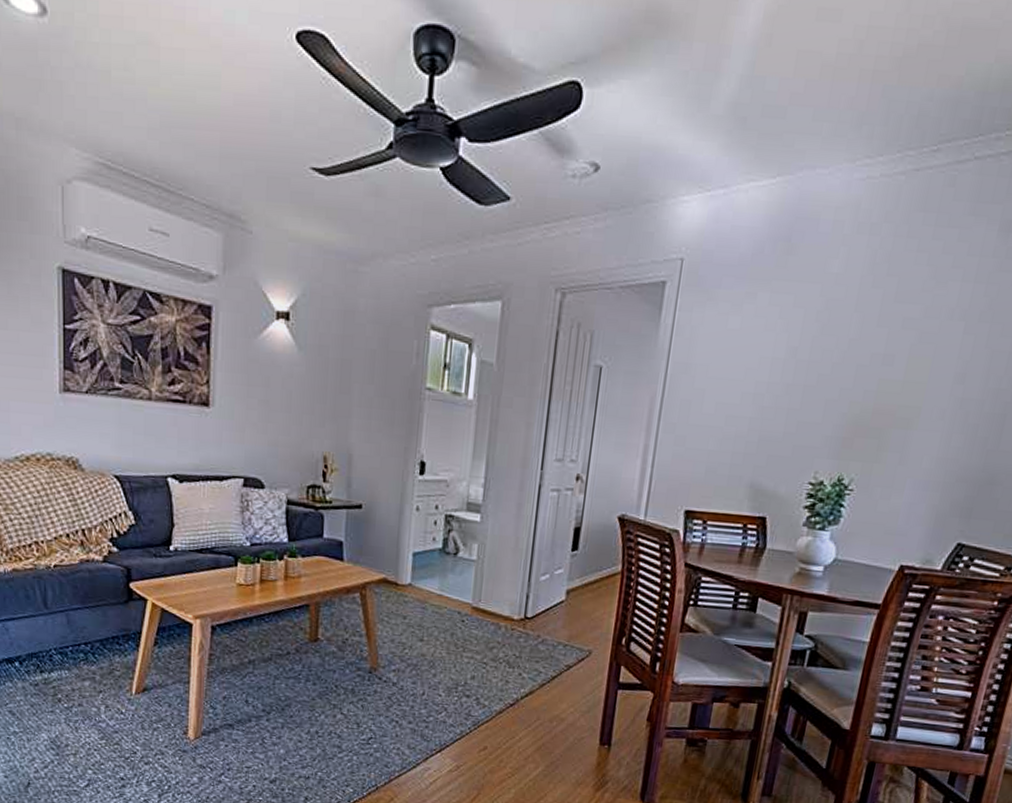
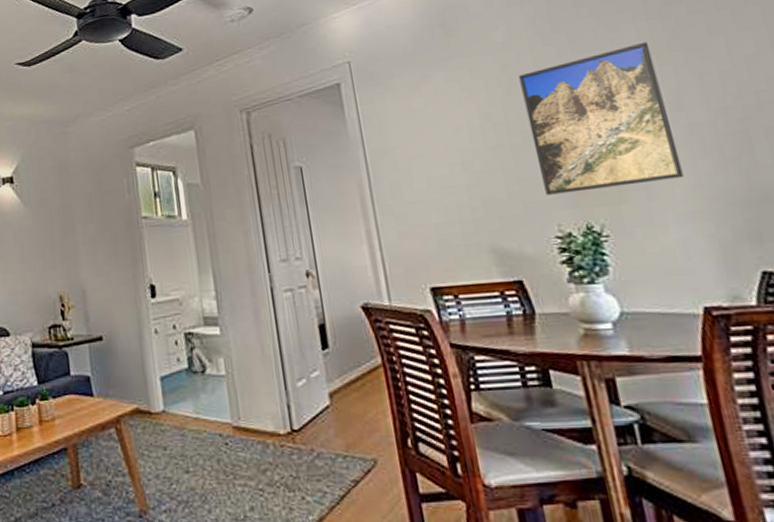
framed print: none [816,305,965,449] -> present [518,41,684,195]

